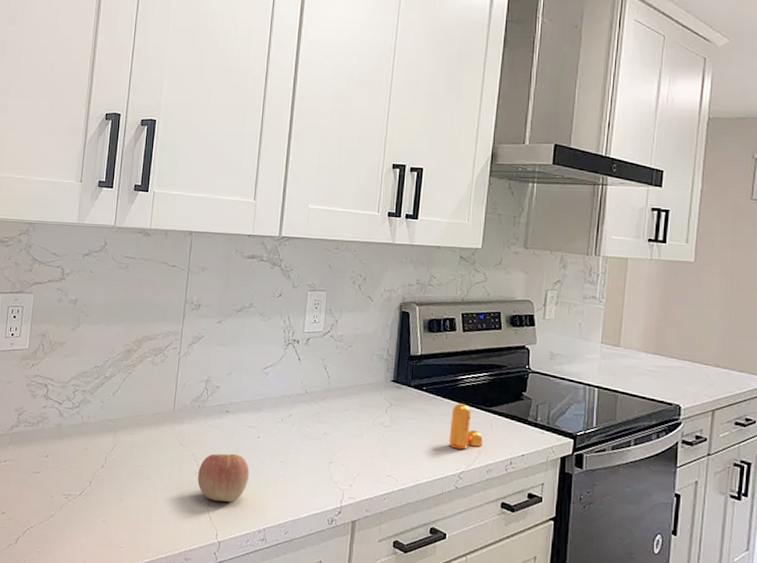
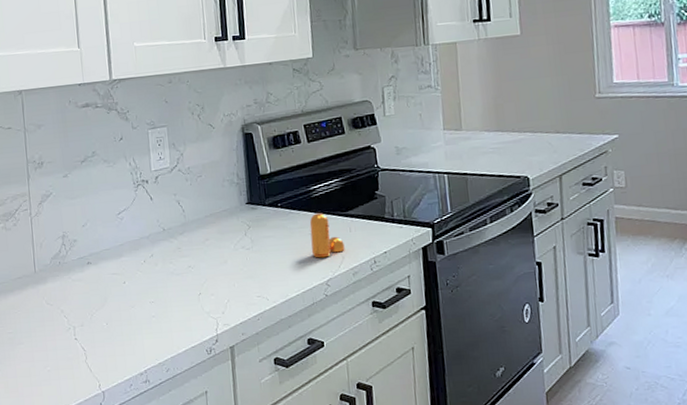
apple: present [198,453,249,502] -> none [70,303,122,353]

